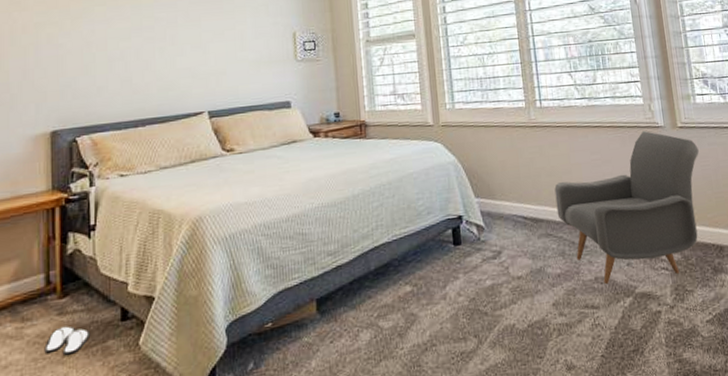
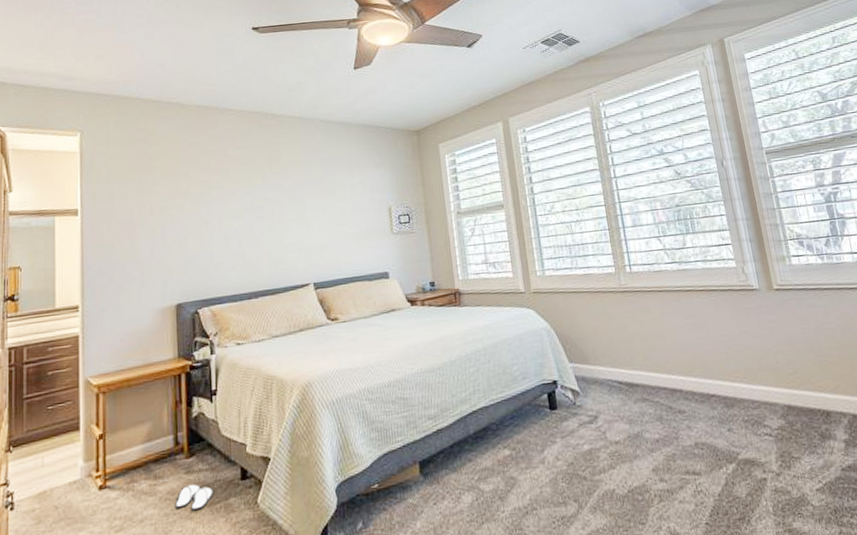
armchair: present [554,130,699,285] -> none [648,293,802,451]

